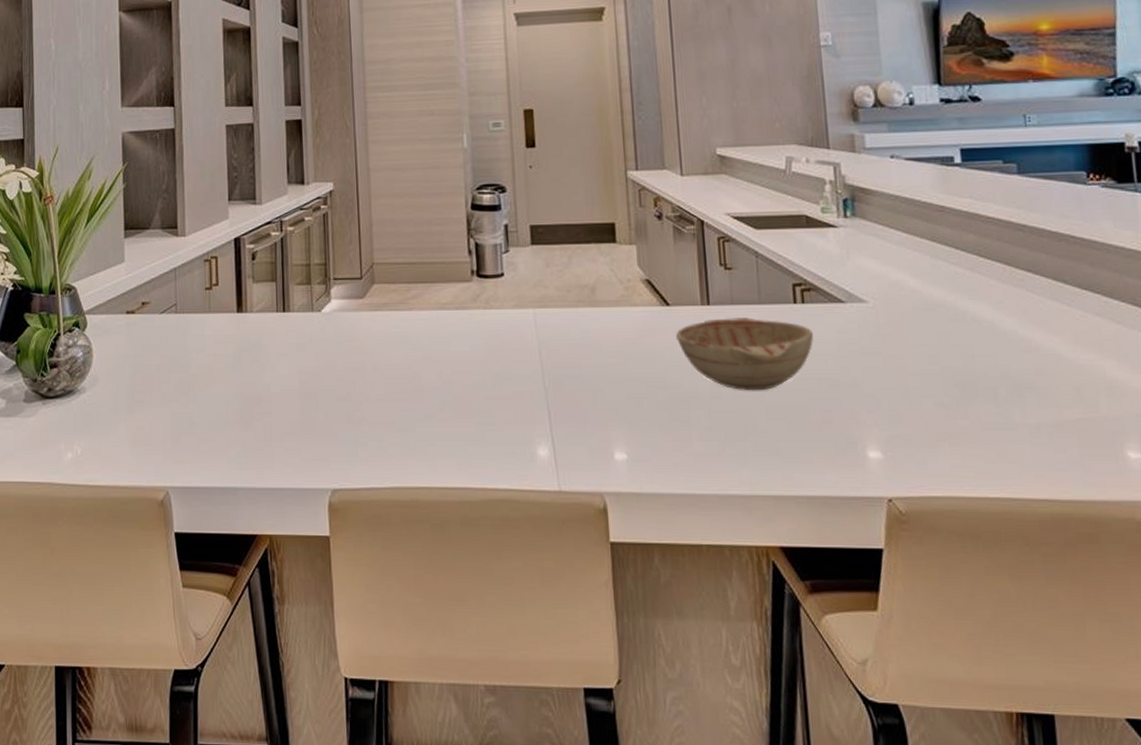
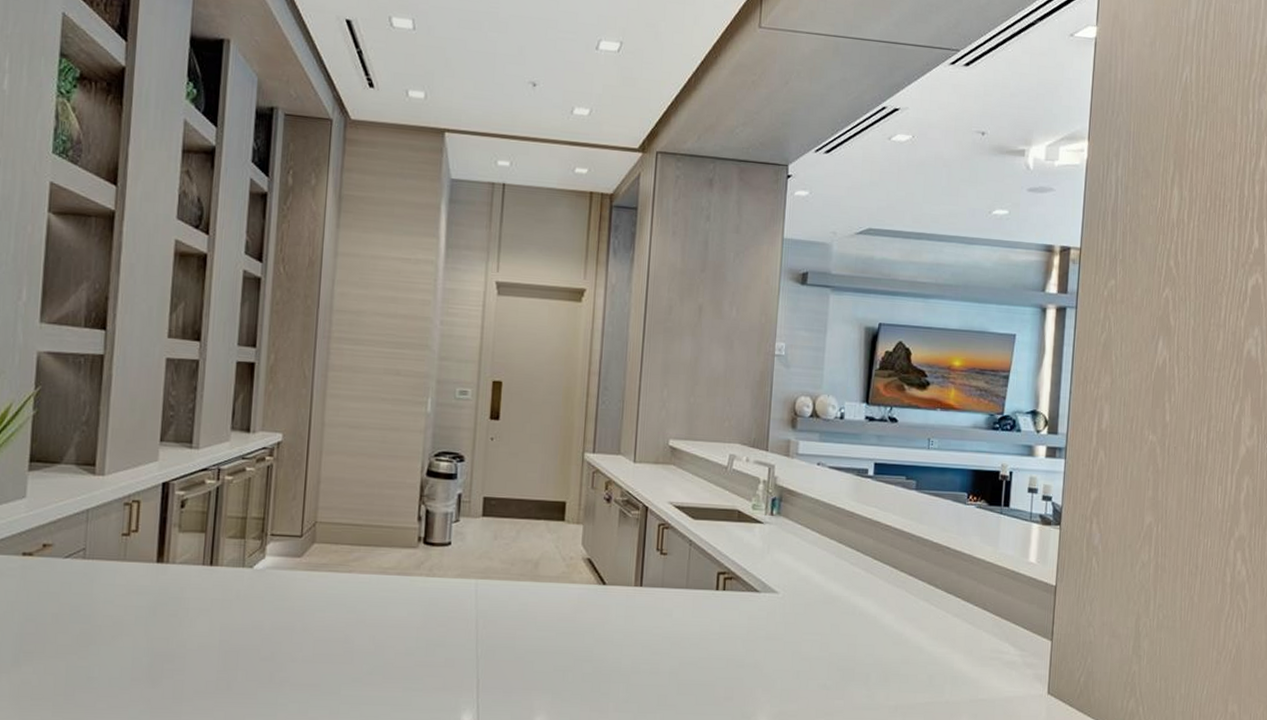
decorative bowl: present [675,317,814,391] -> none [607,599,729,668]

